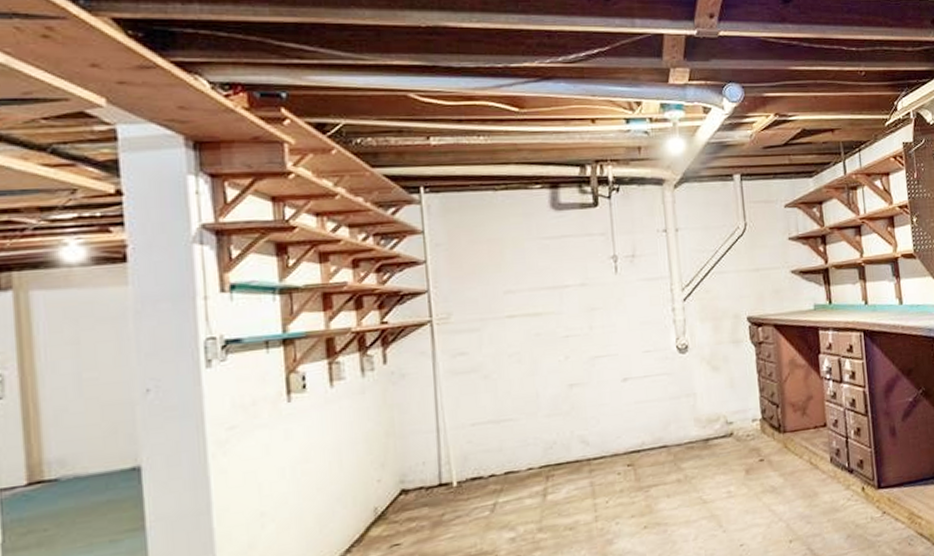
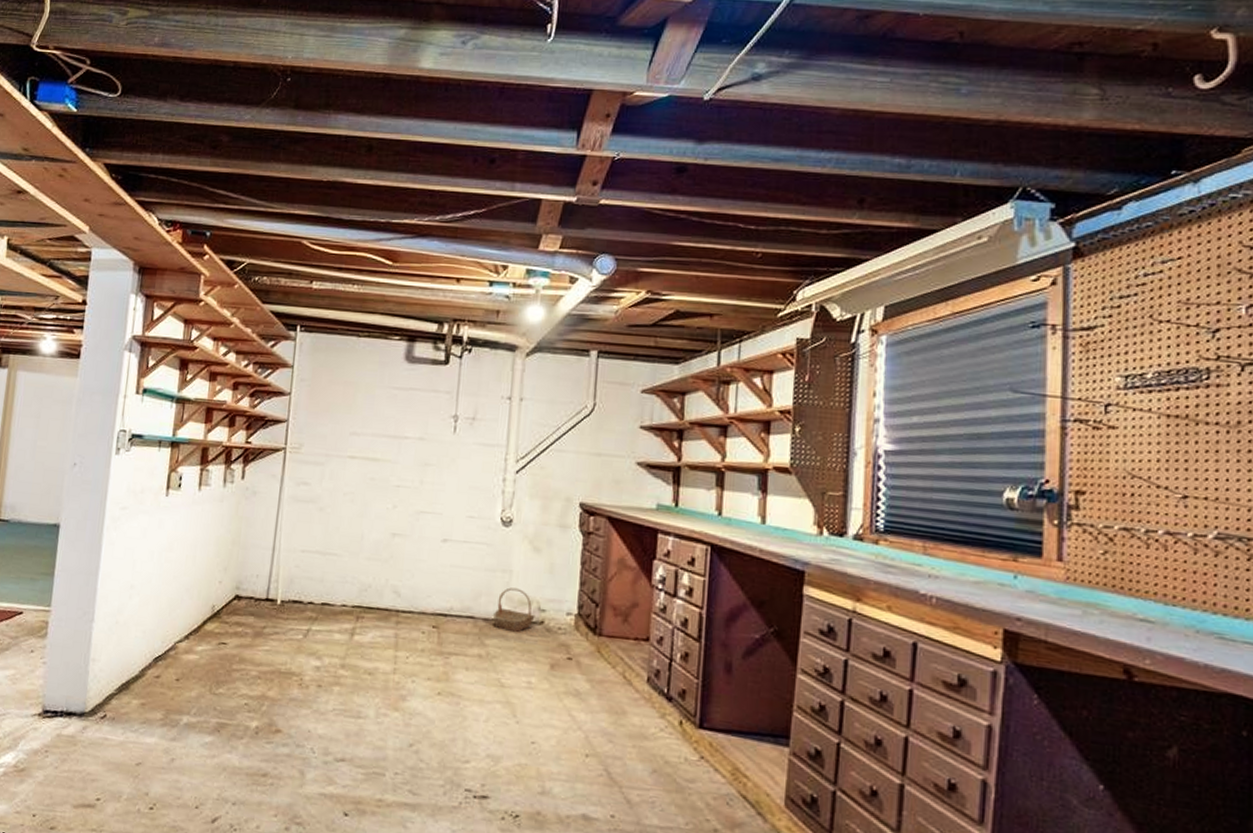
basket: none [685,408,724,451] -> present [493,587,535,633]

